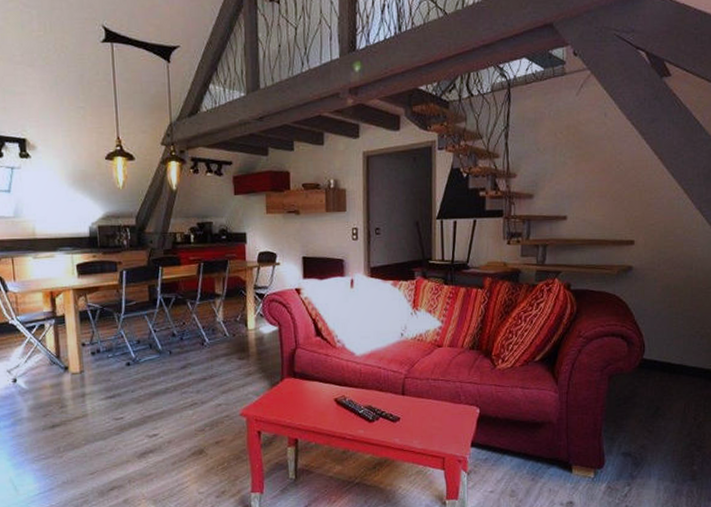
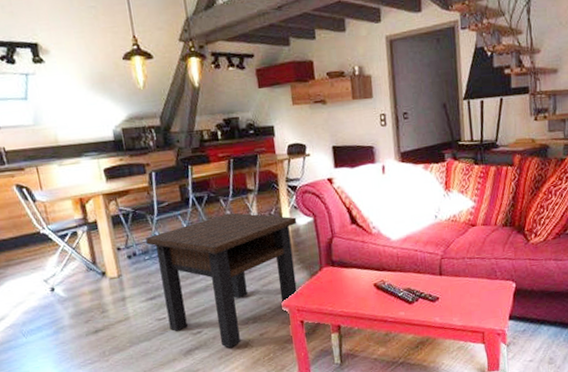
side table: none [111,316,262,454] -> present [146,212,298,348]

